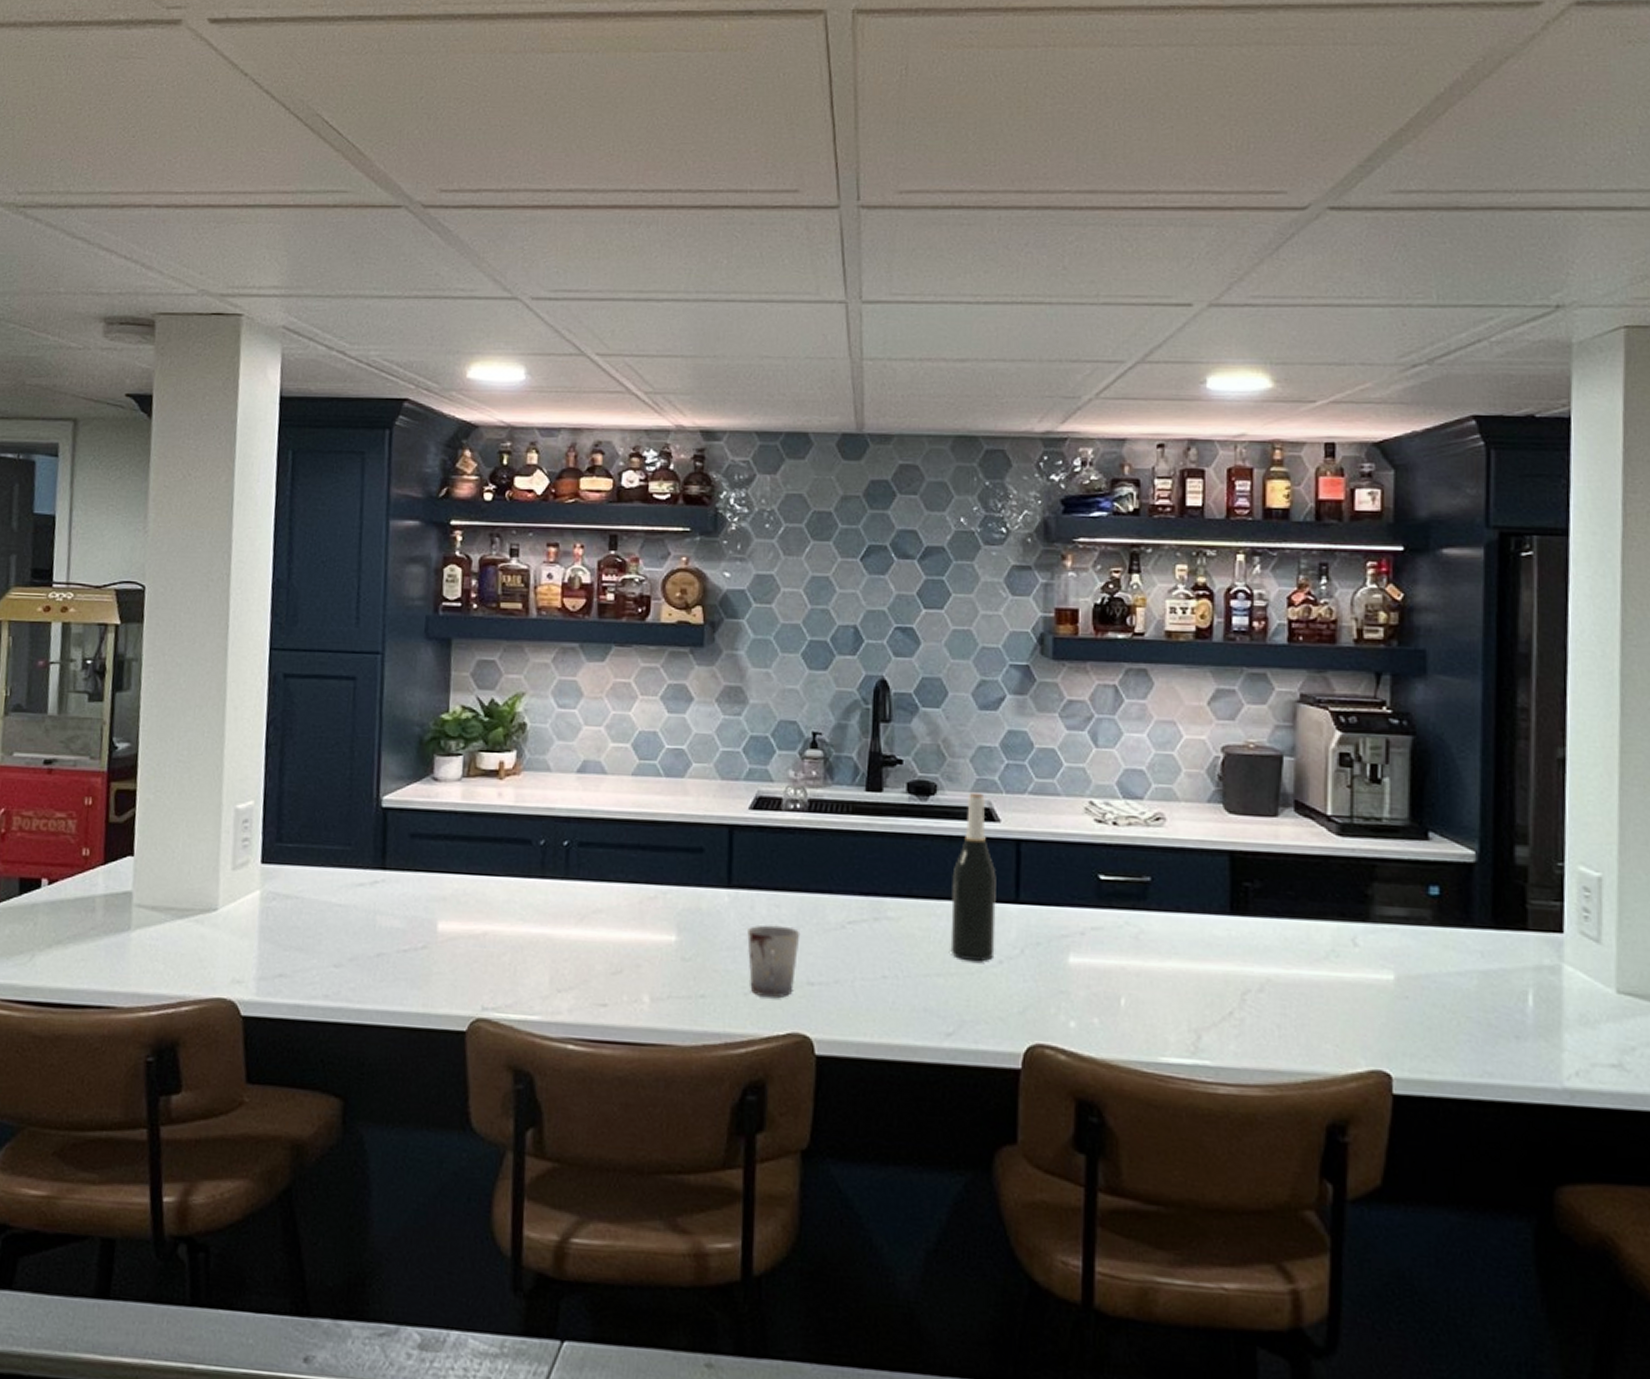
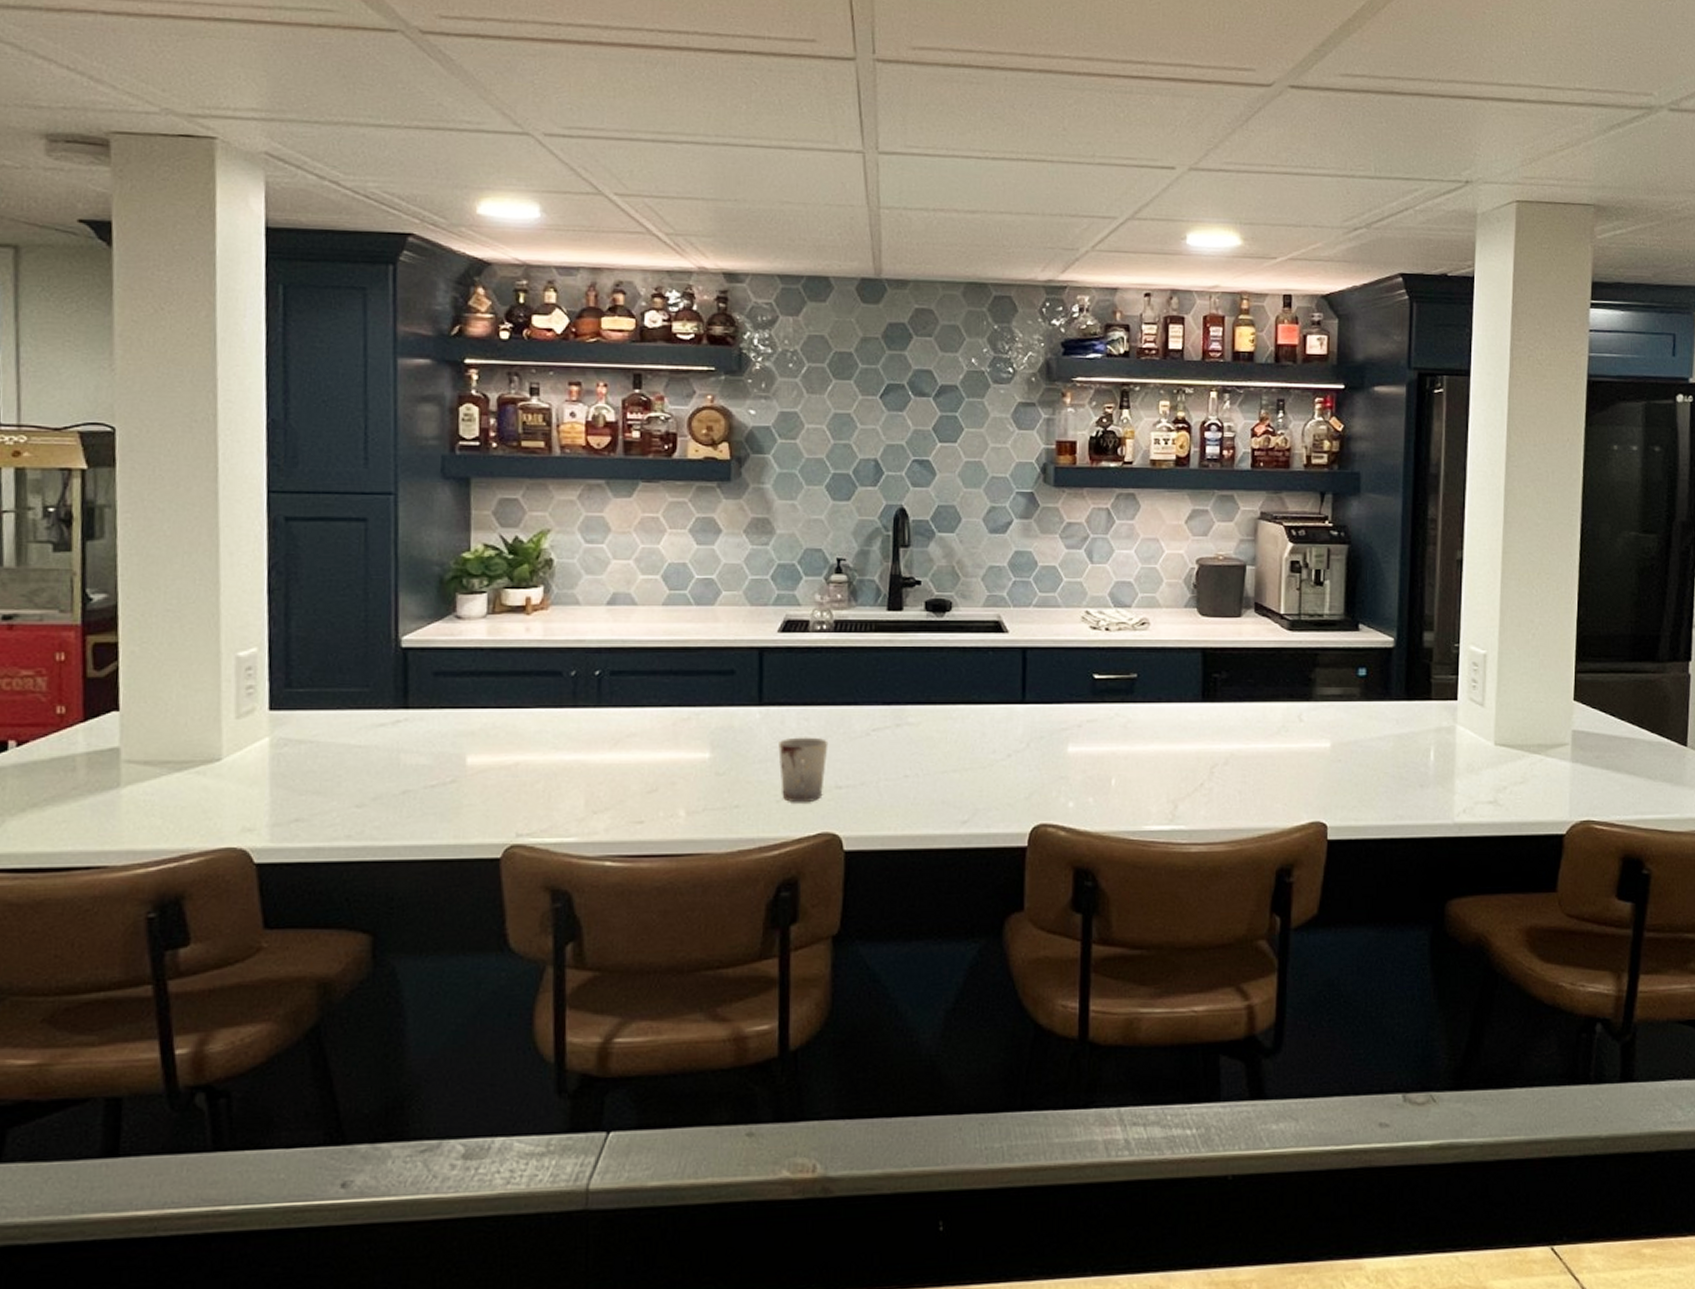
wine bottle: present [950,792,996,962] -> none [965,608,1005,757]

